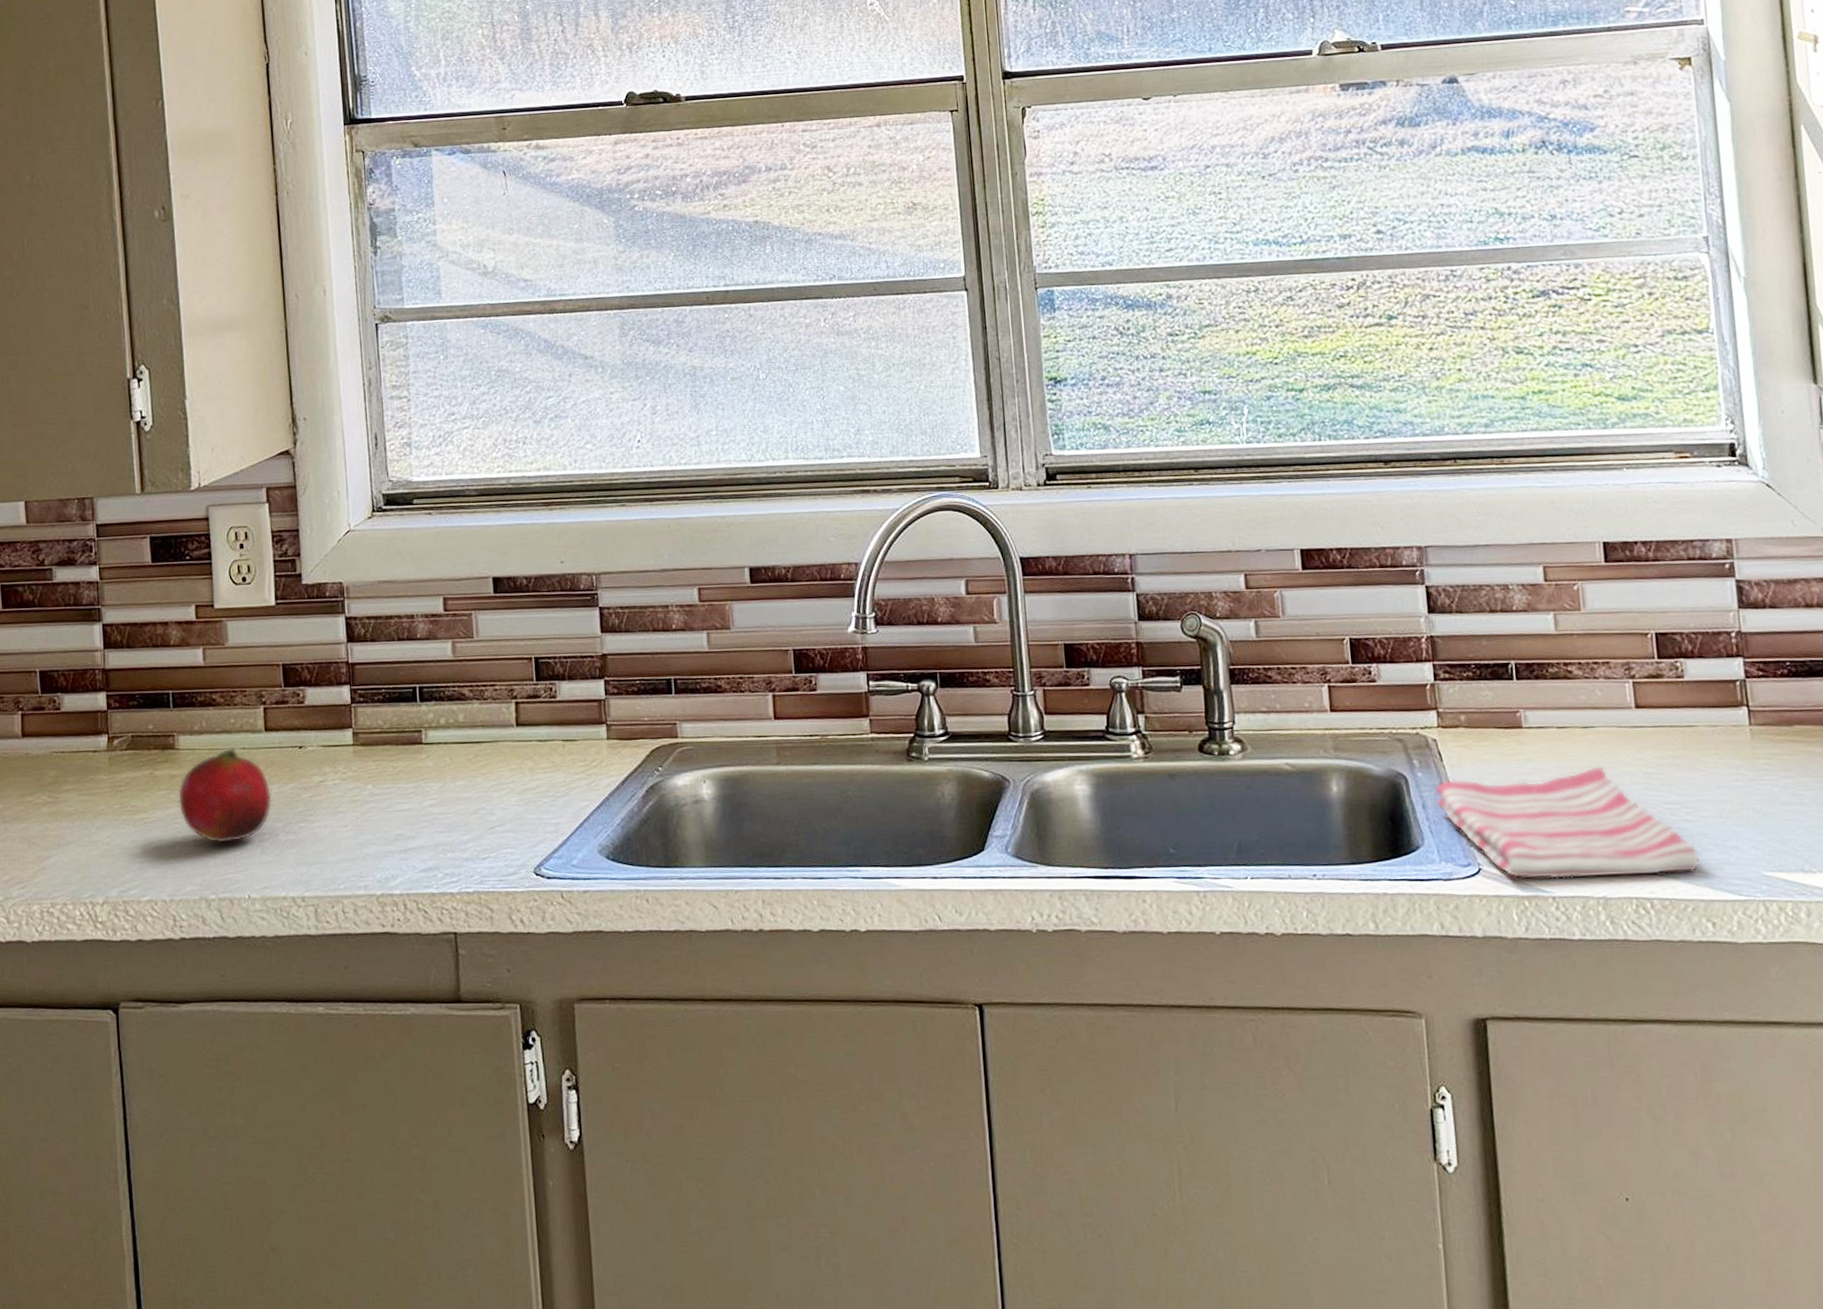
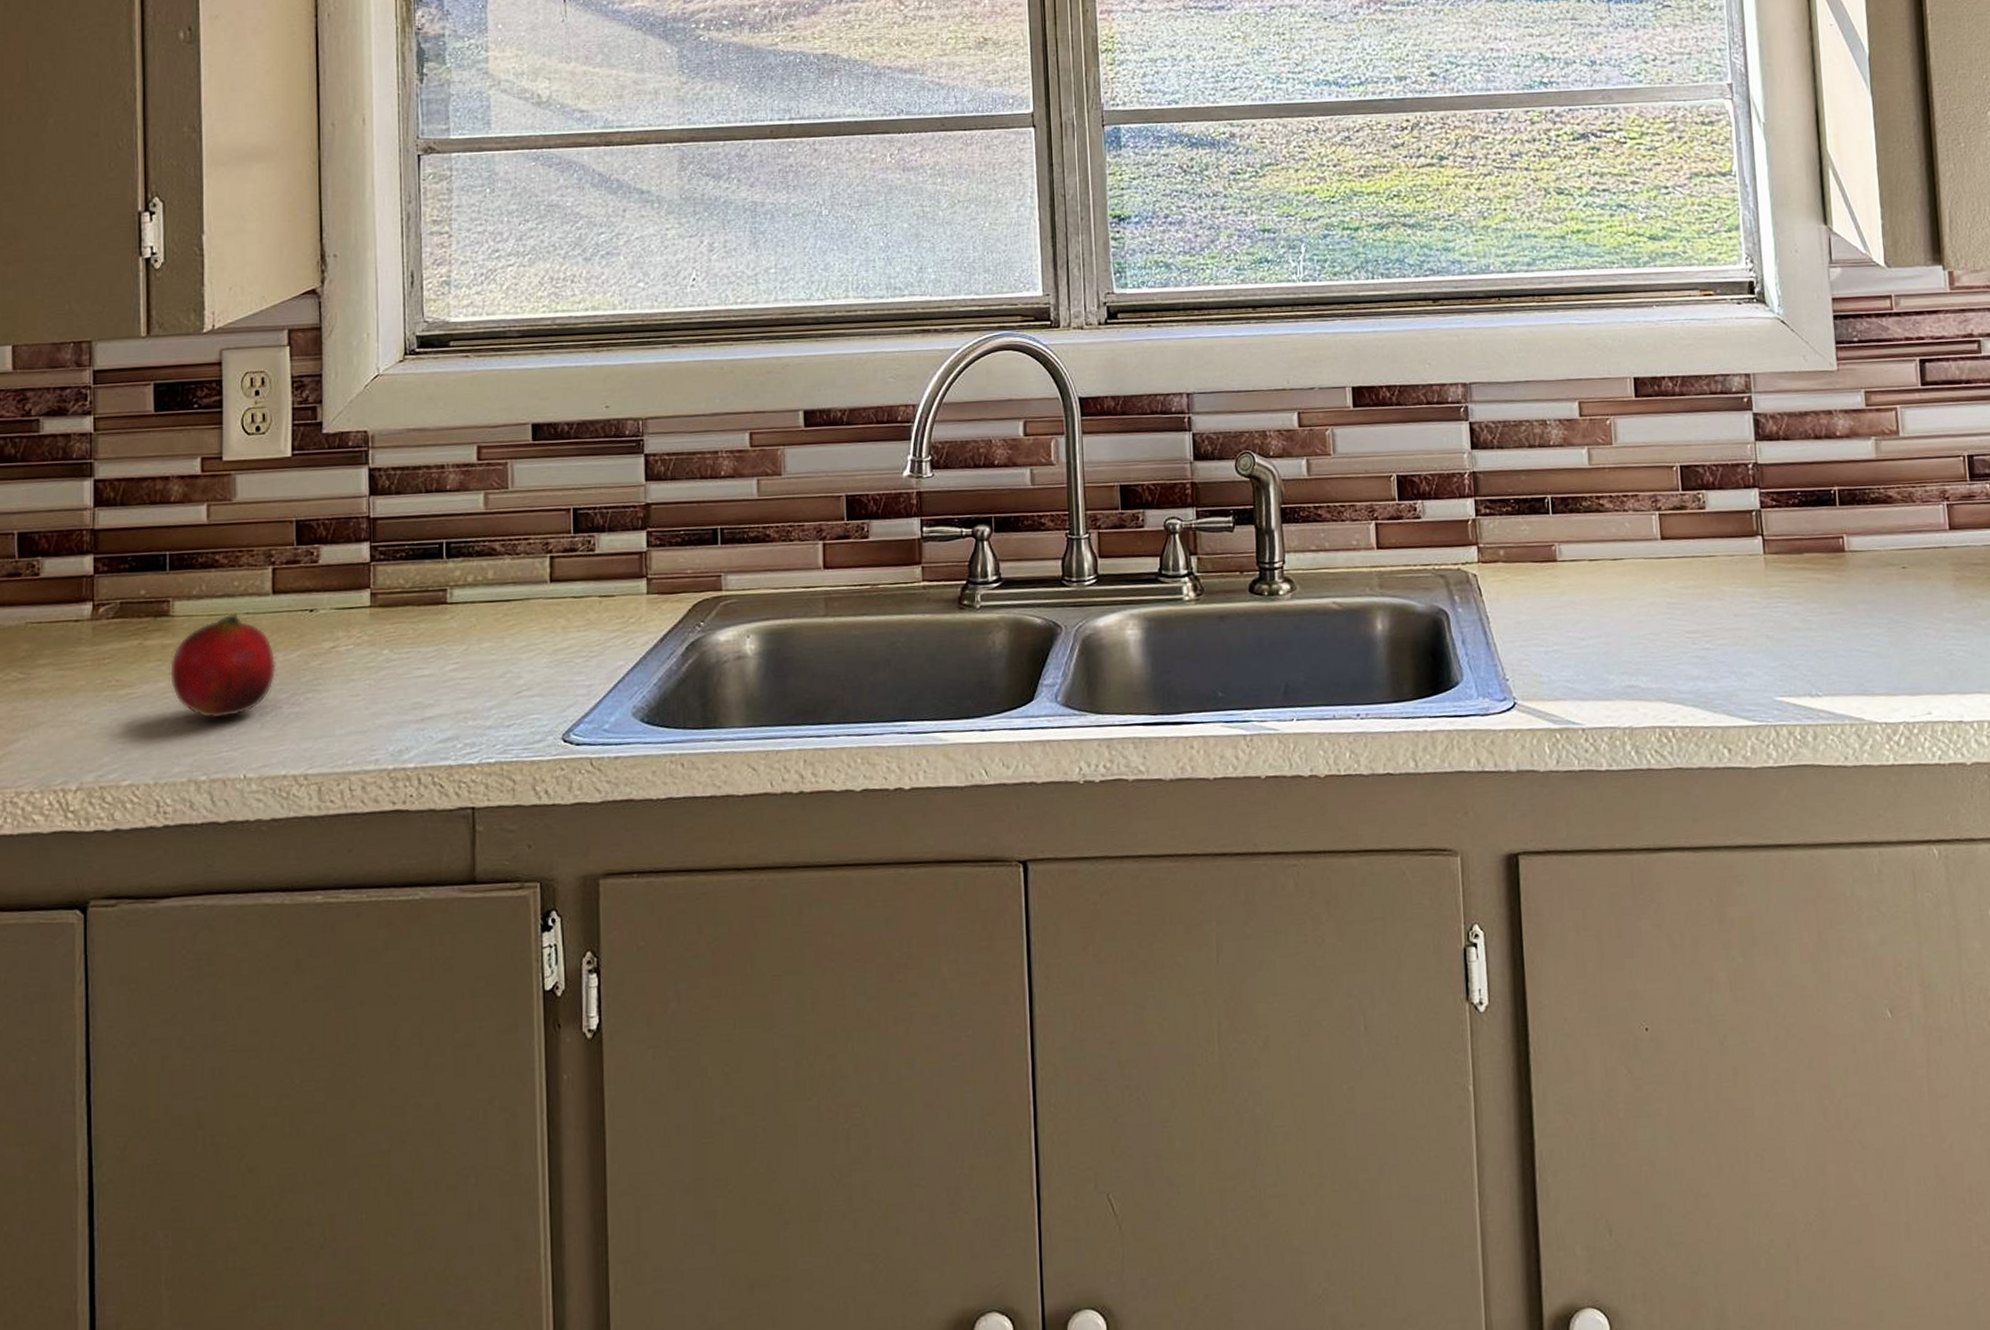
dish towel: present [1435,765,1701,880] -> none [1474,596,1719,712]

